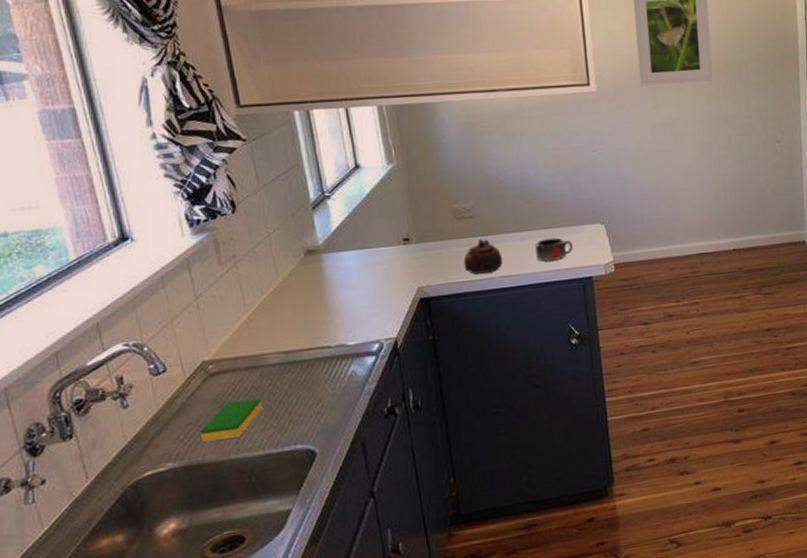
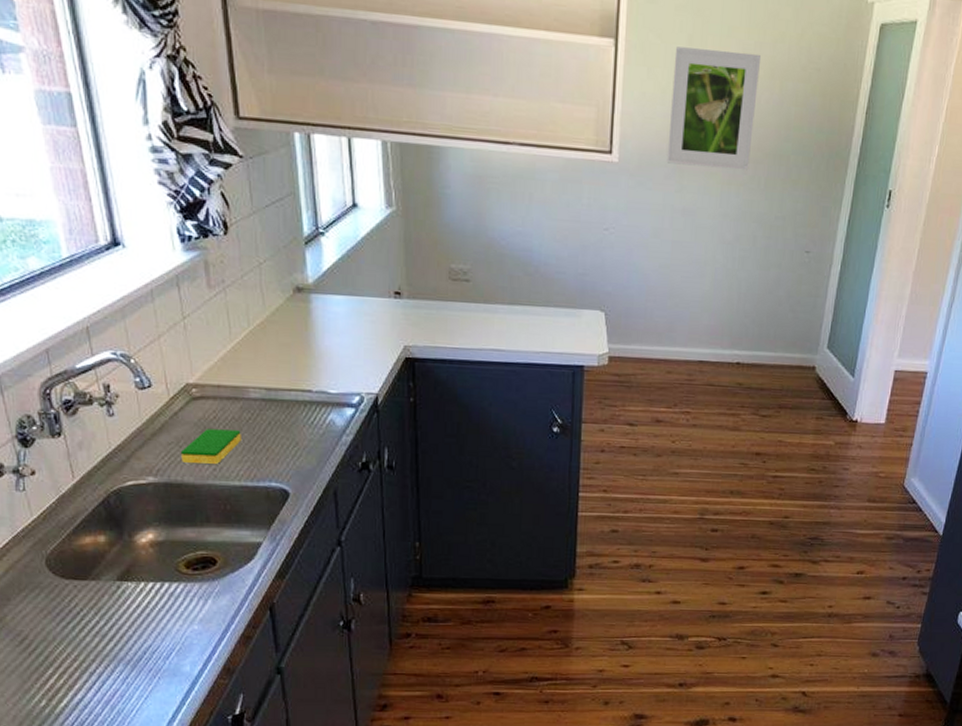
teapot: present [463,238,503,274] -> none [453,305,494,343]
mug: present [534,237,573,262] -> none [528,317,568,342]

